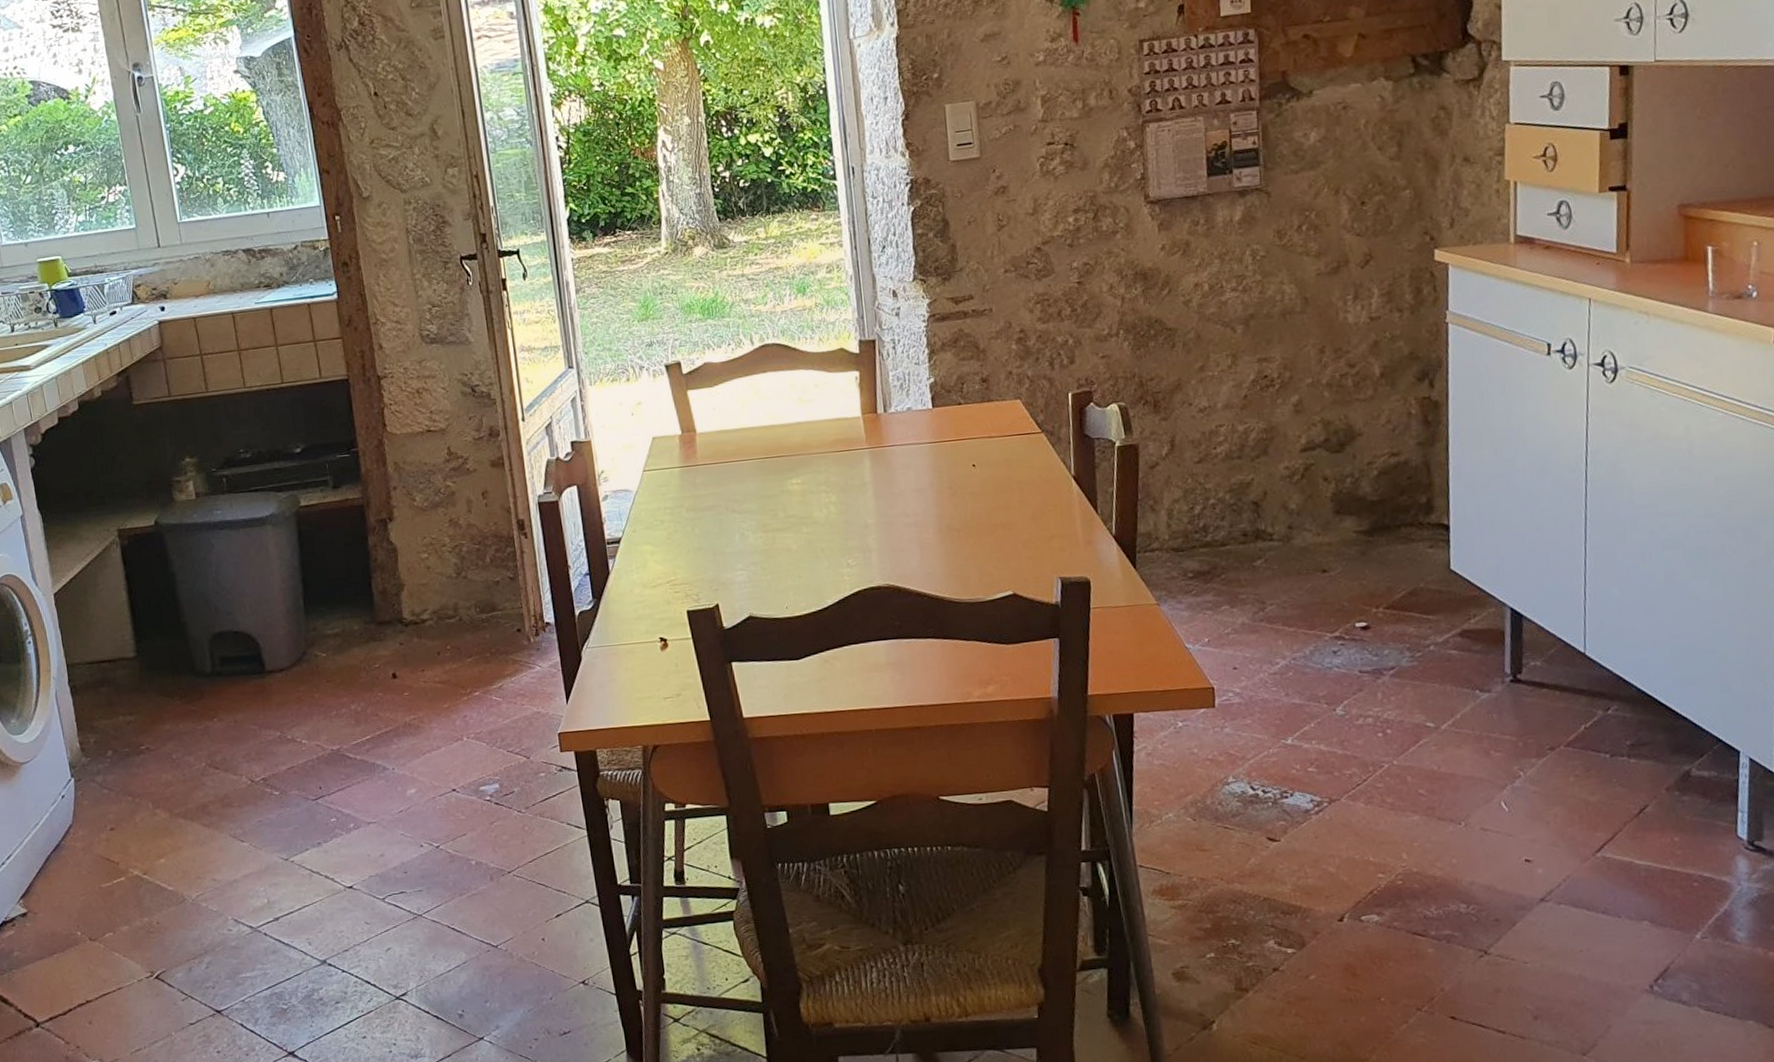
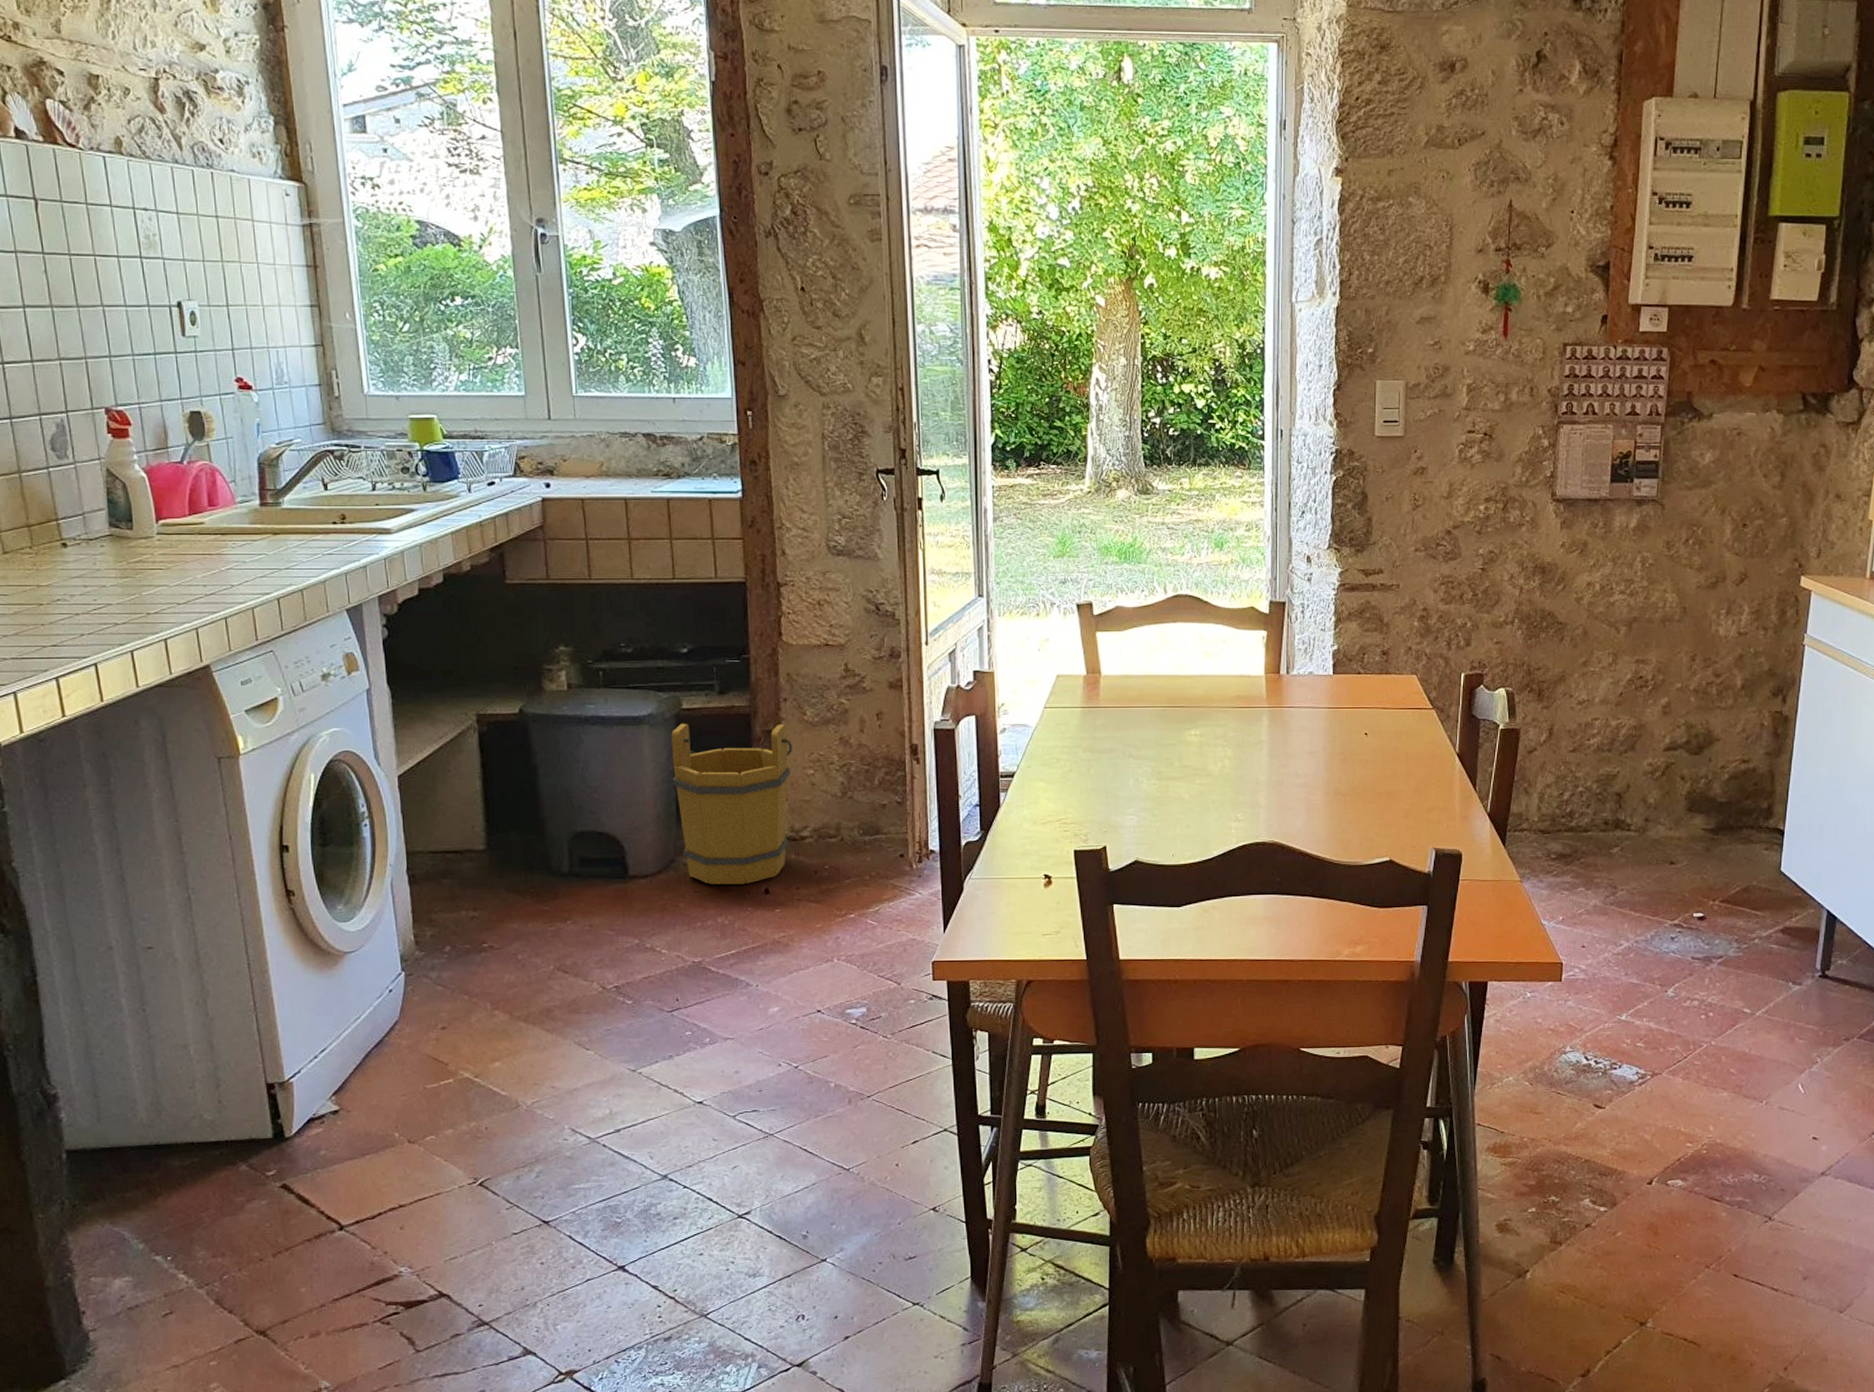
bucket: none [292,511,411,674] -> present [670,723,793,885]

